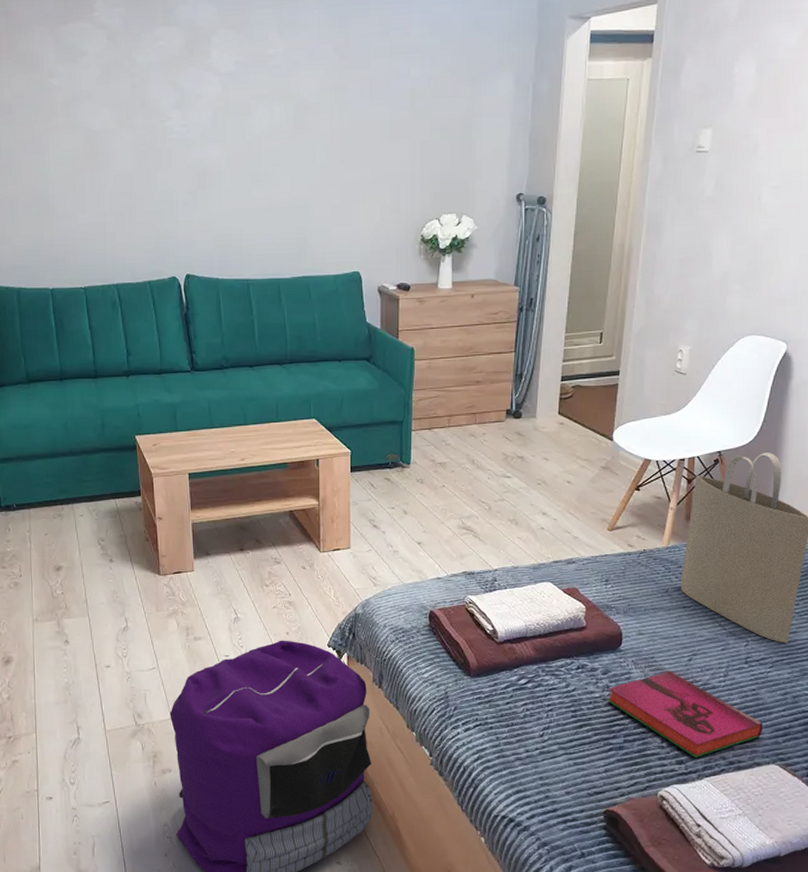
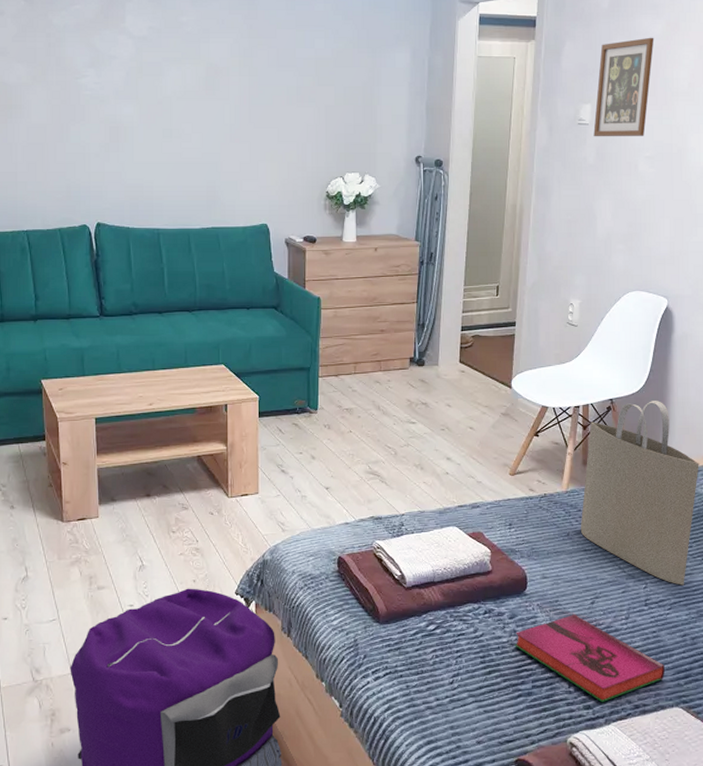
picture frame: none [713,48,788,166] -> present [593,37,654,137]

